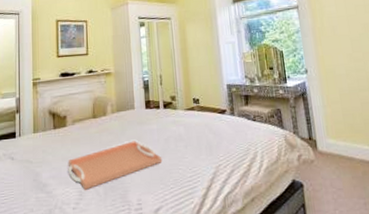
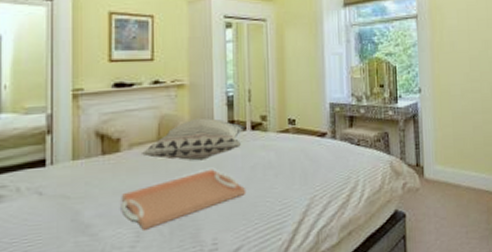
decorative pillow: none [82,99,159,134] -> present [142,118,245,161]

